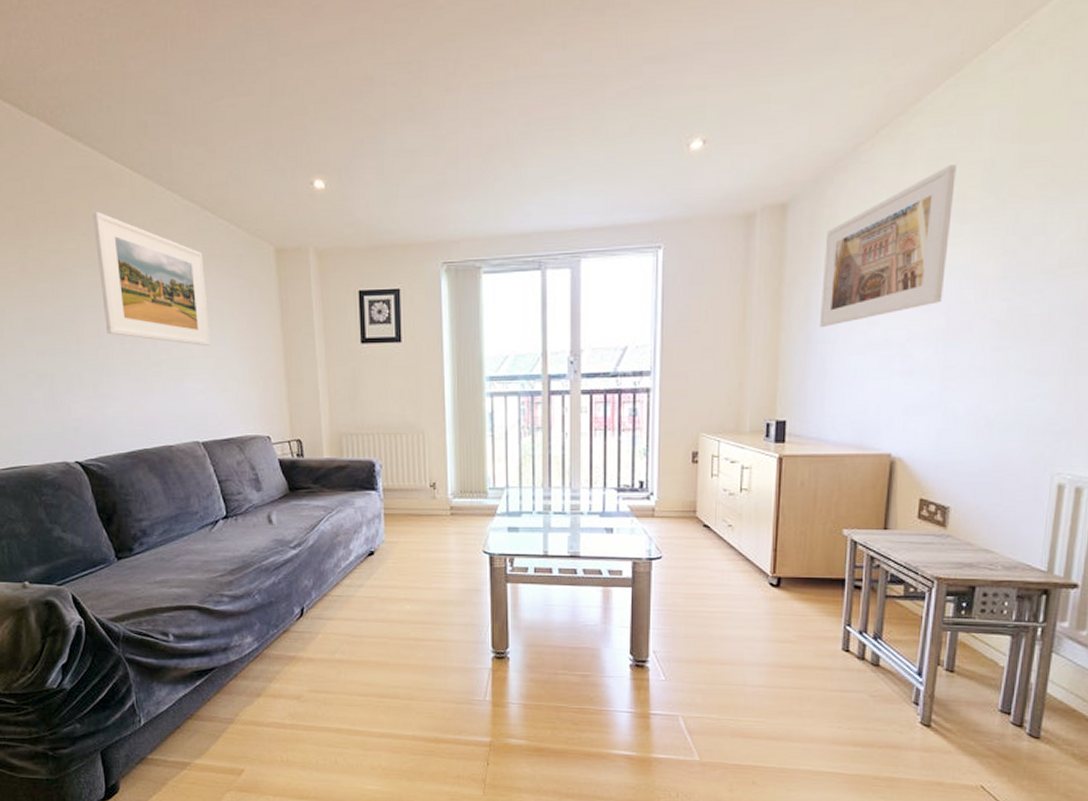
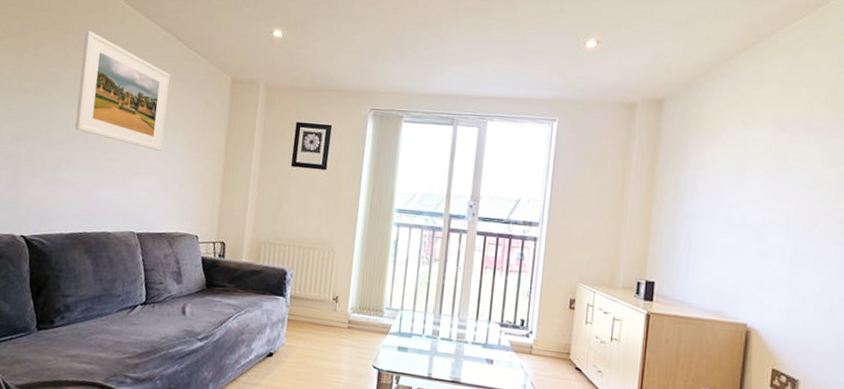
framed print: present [819,165,956,327] -> none [686,86,804,205]

